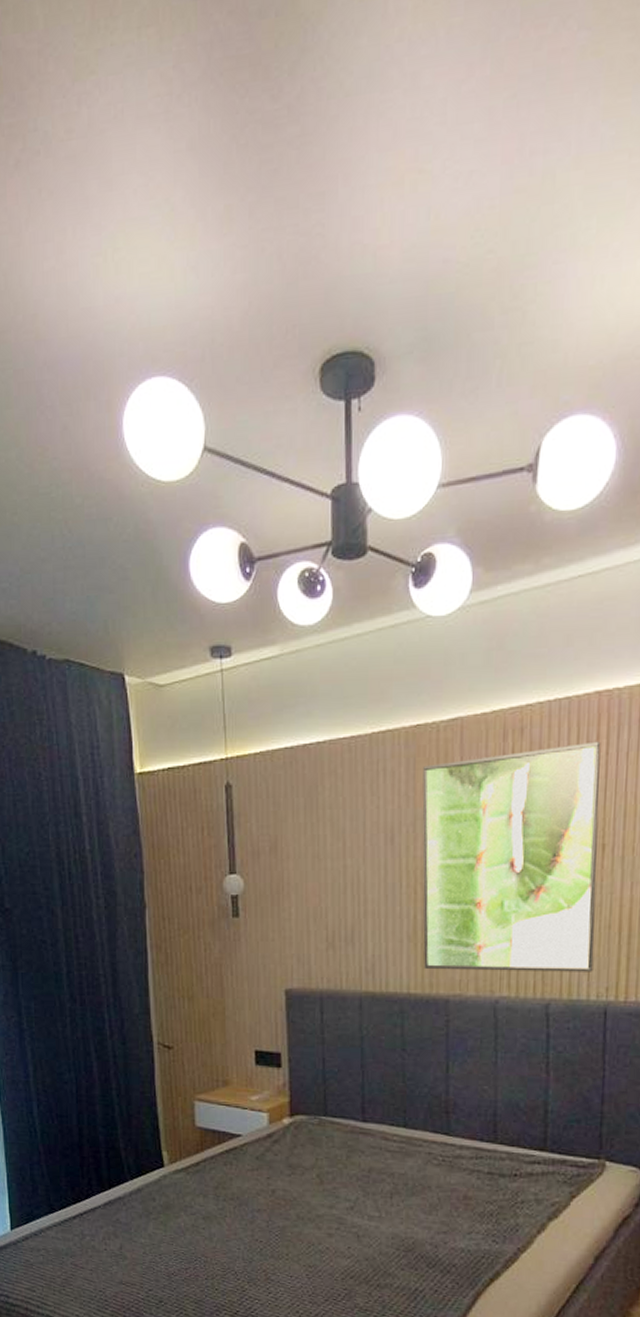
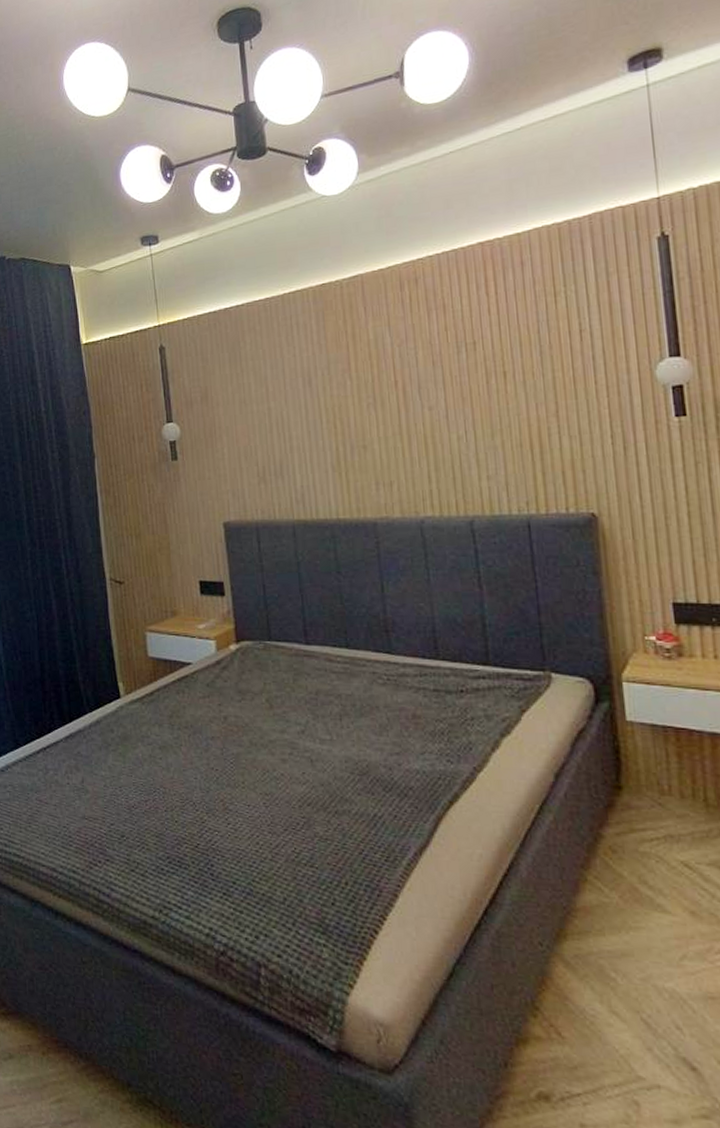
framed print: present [422,741,601,972] -> none [331,284,511,496]

